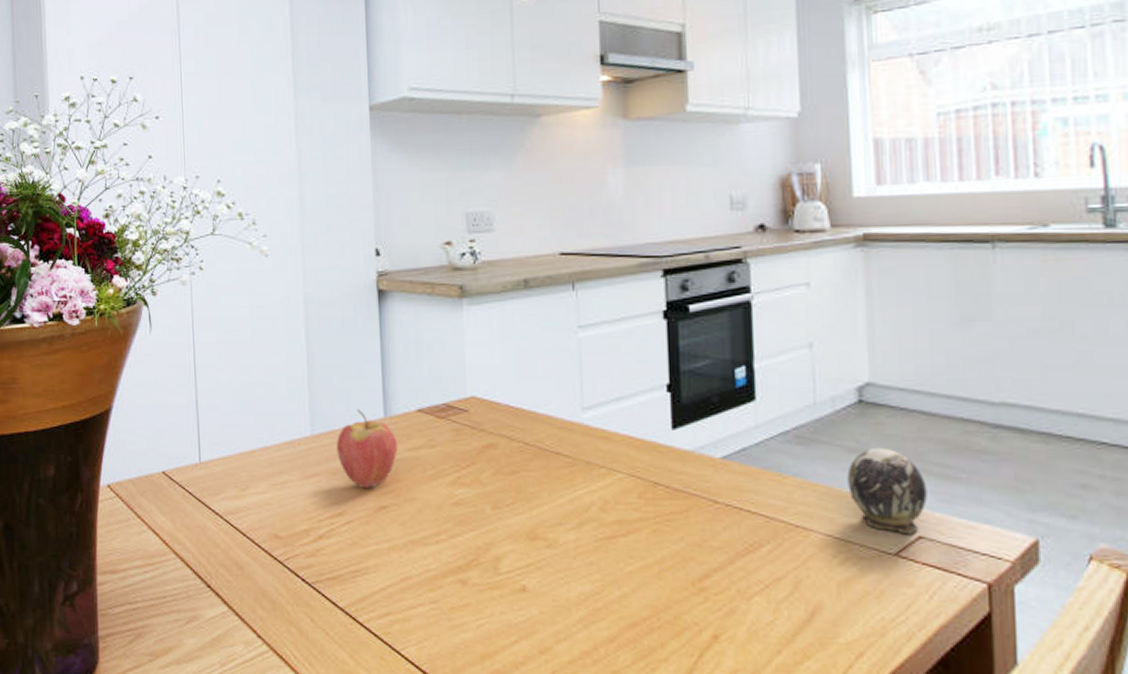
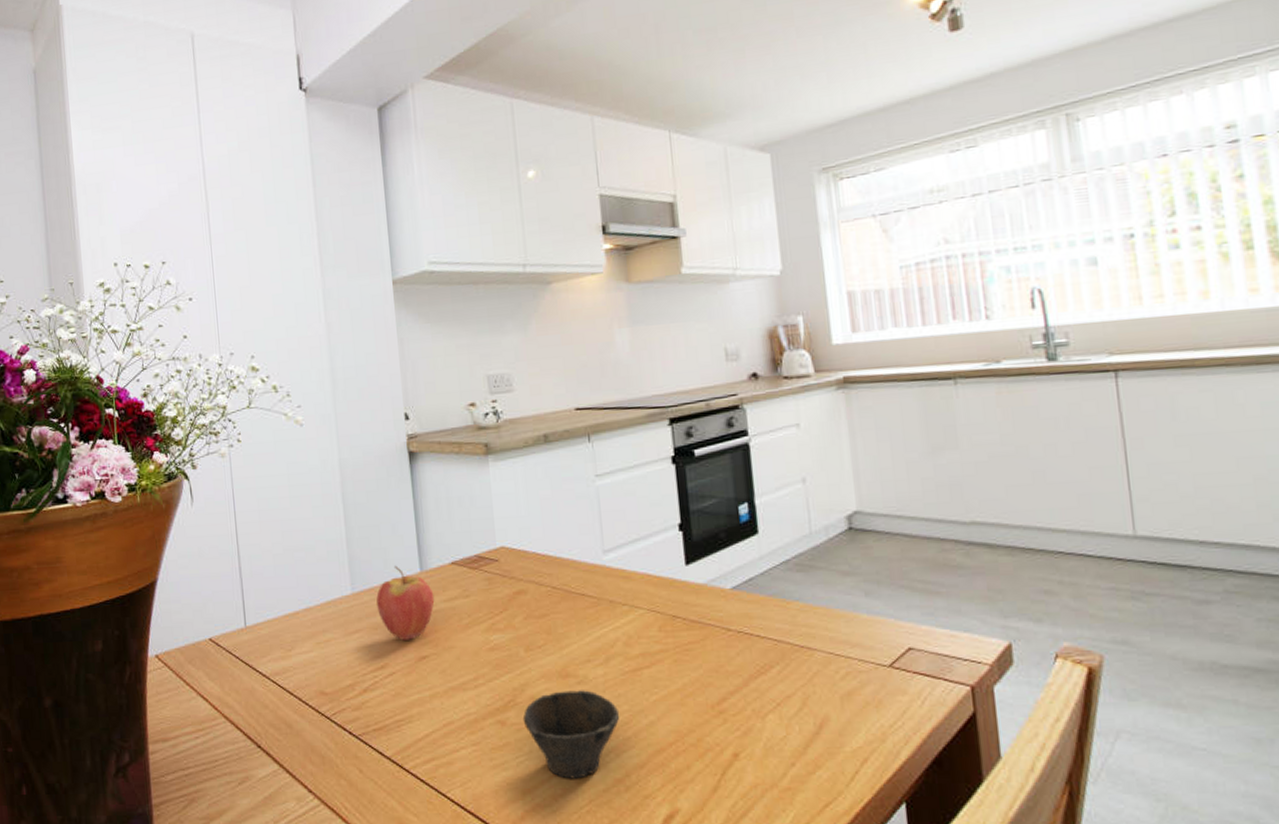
cup: none [485,553,591,648] -> present [522,690,620,779]
decorative egg: present [847,447,927,535] -> none [843,569,914,647]

